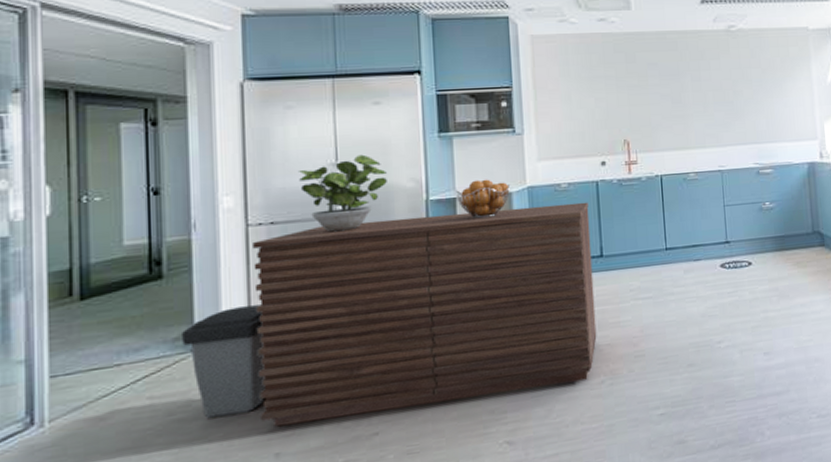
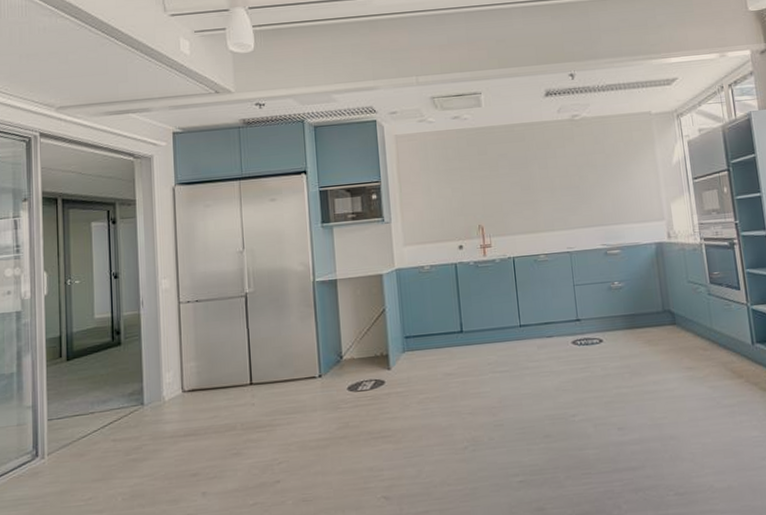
trash can: present [180,305,265,418] -> none [134,368,194,459]
sideboard: present [253,202,597,427] -> none [183,282,460,470]
potted plant: present [297,154,387,232] -> none [215,243,282,309]
fruit basket: present [454,179,511,219] -> none [336,263,382,298]

